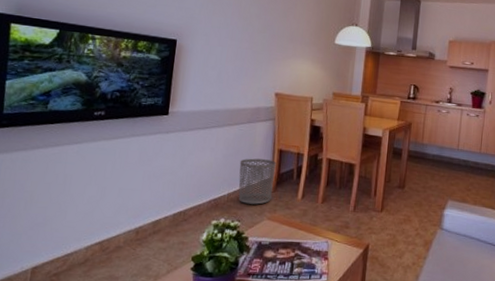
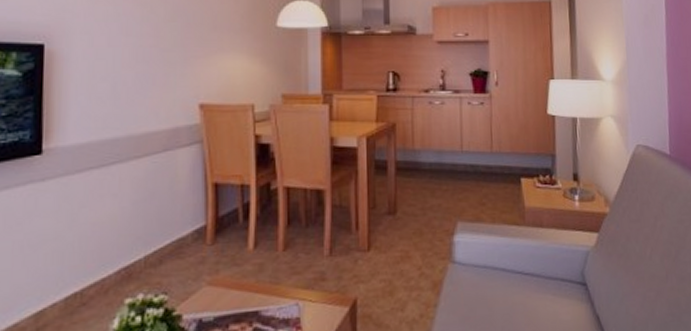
waste bin: present [238,158,276,205] -> none [157,199,212,267]

